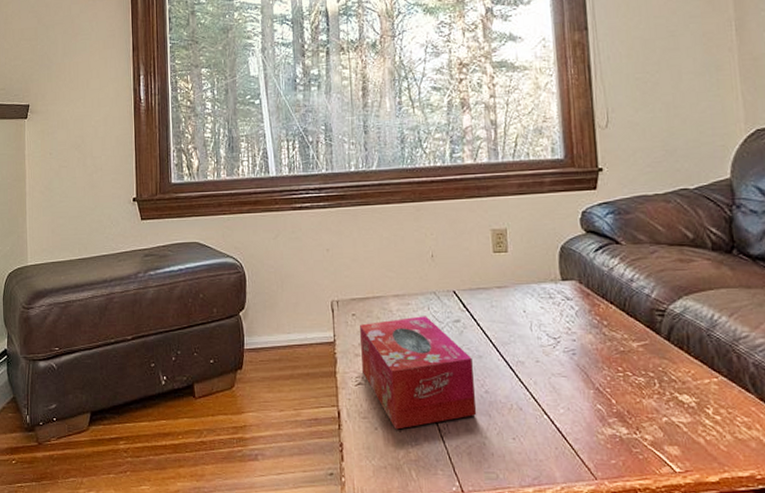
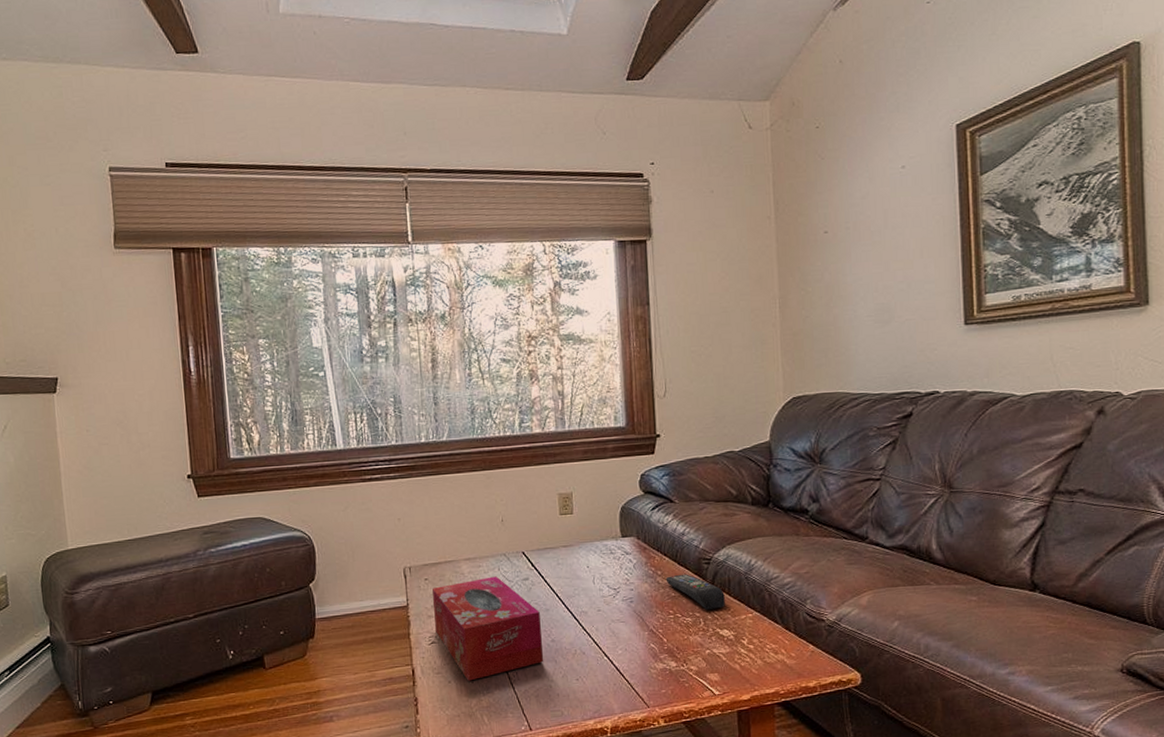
remote control: none [613,326,684,370] -> present [665,574,725,610]

